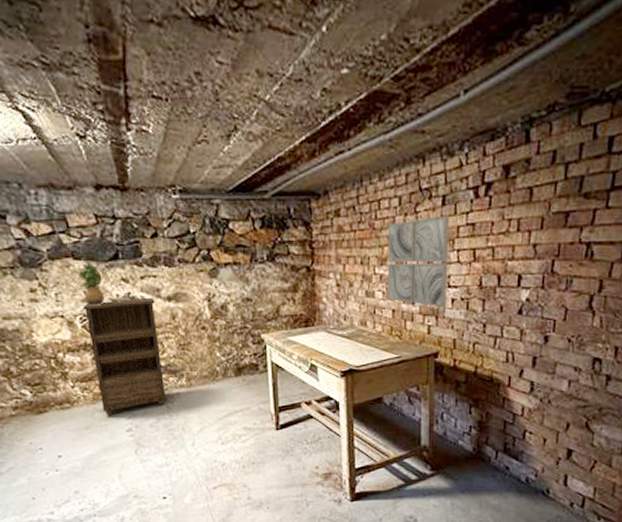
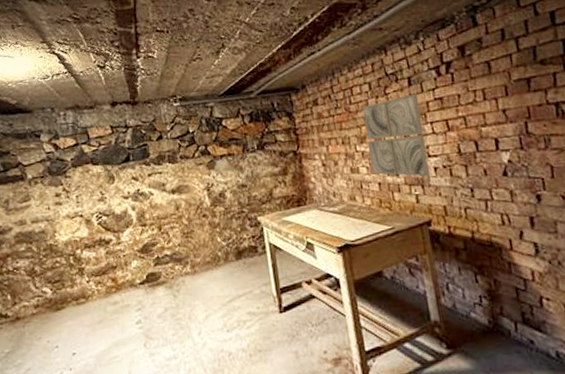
potted plant: present [78,263,106,306] -> none [96,167,119,204]
bookshelf: present [83,297,167,415] -> none [99,191,173,308]

